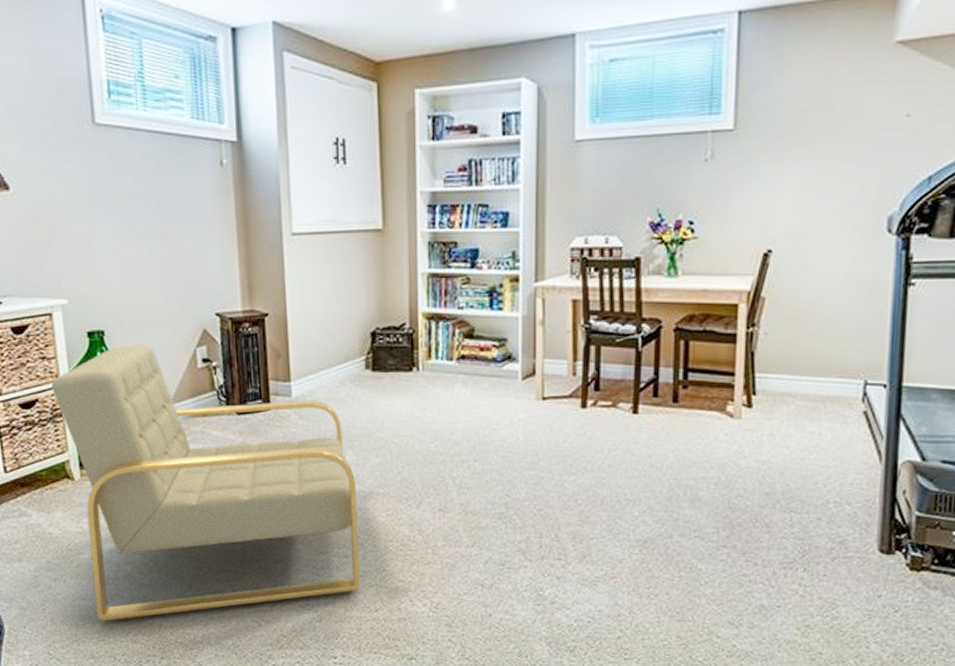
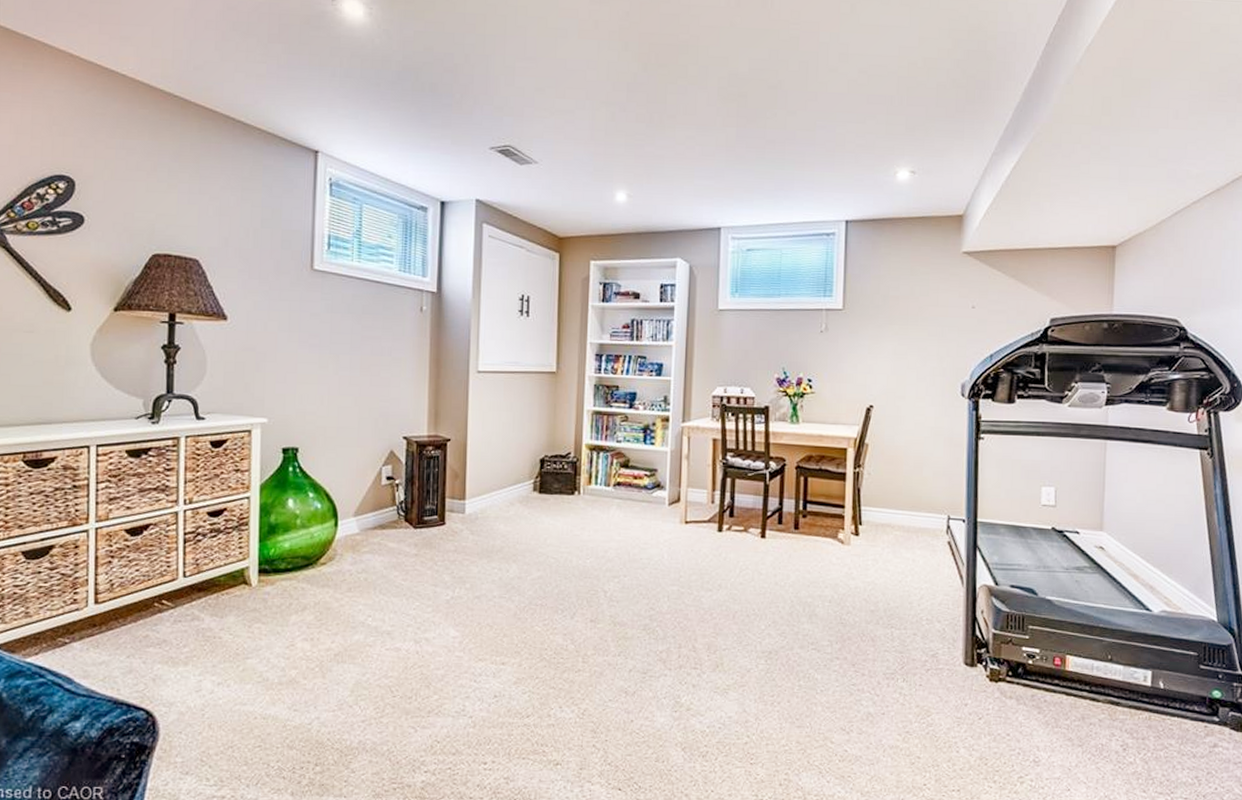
armchair: present [51,344,360,621] -> none [241,461,518,727]

